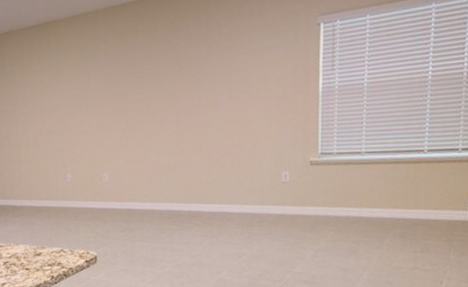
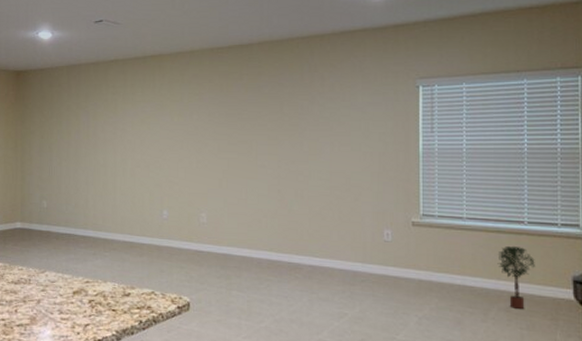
potted tree: none [394,174,433,234] -> present [497,245,535,309]

